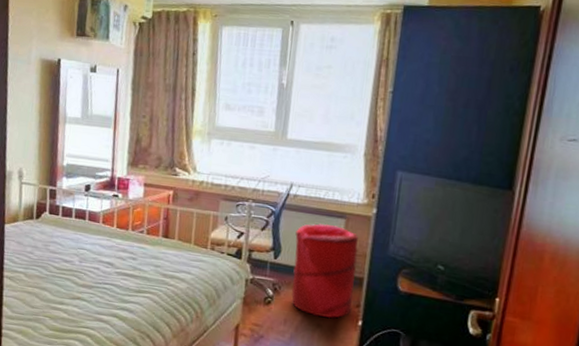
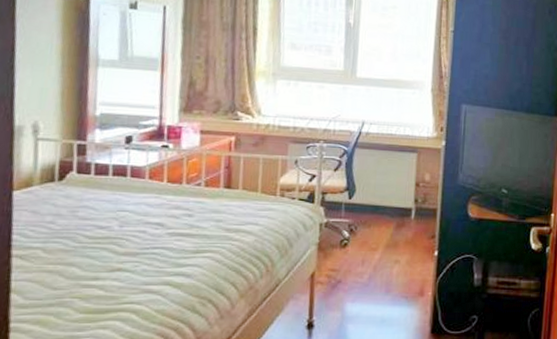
laundry hamper: present [291,223,359,319] -> none [368,159,431,253]

